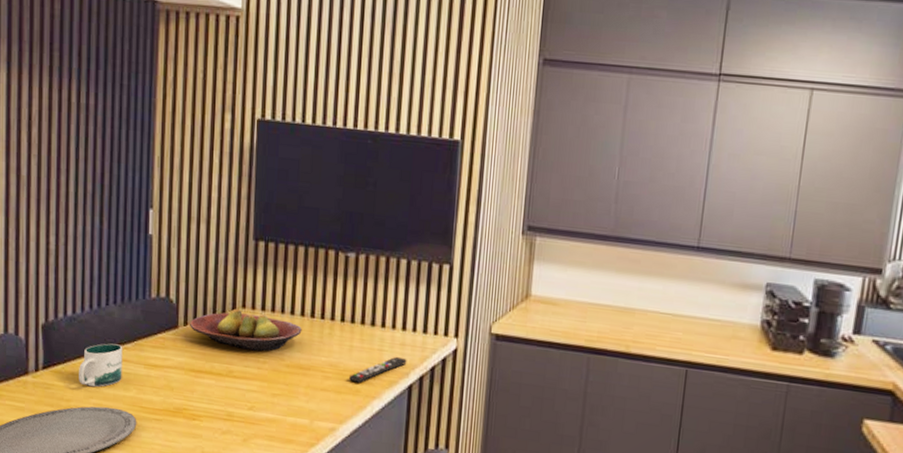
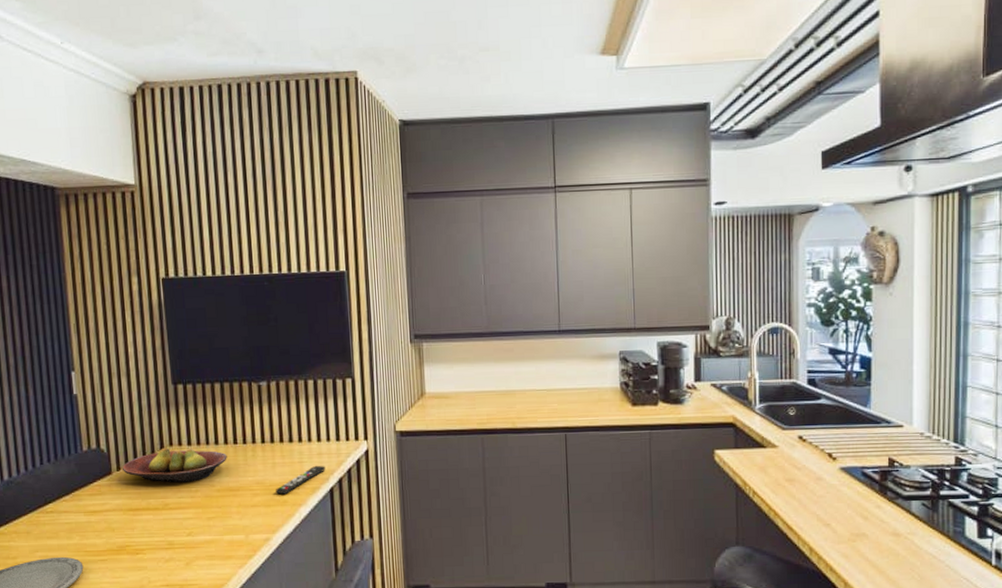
mug: present [79,343,123,387] -> none [21,498,64,542]

